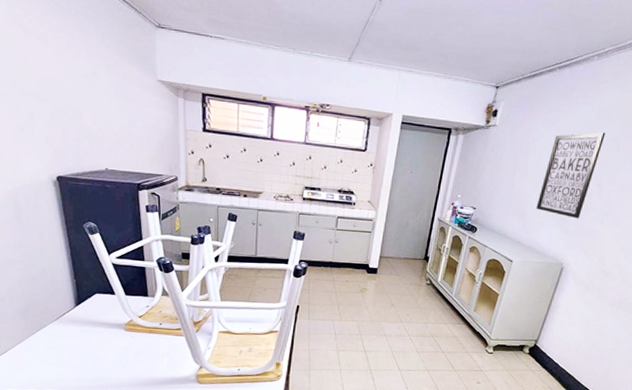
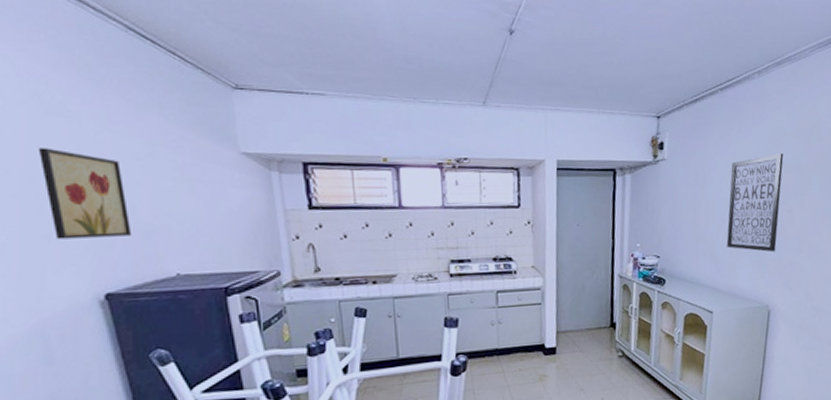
wall art: none [18,60,78,135] -> present [38,148,132,240]

